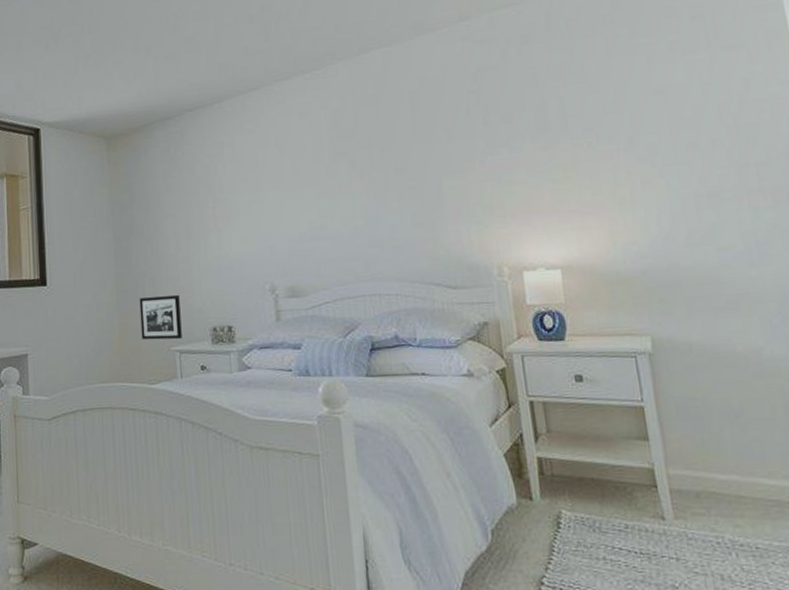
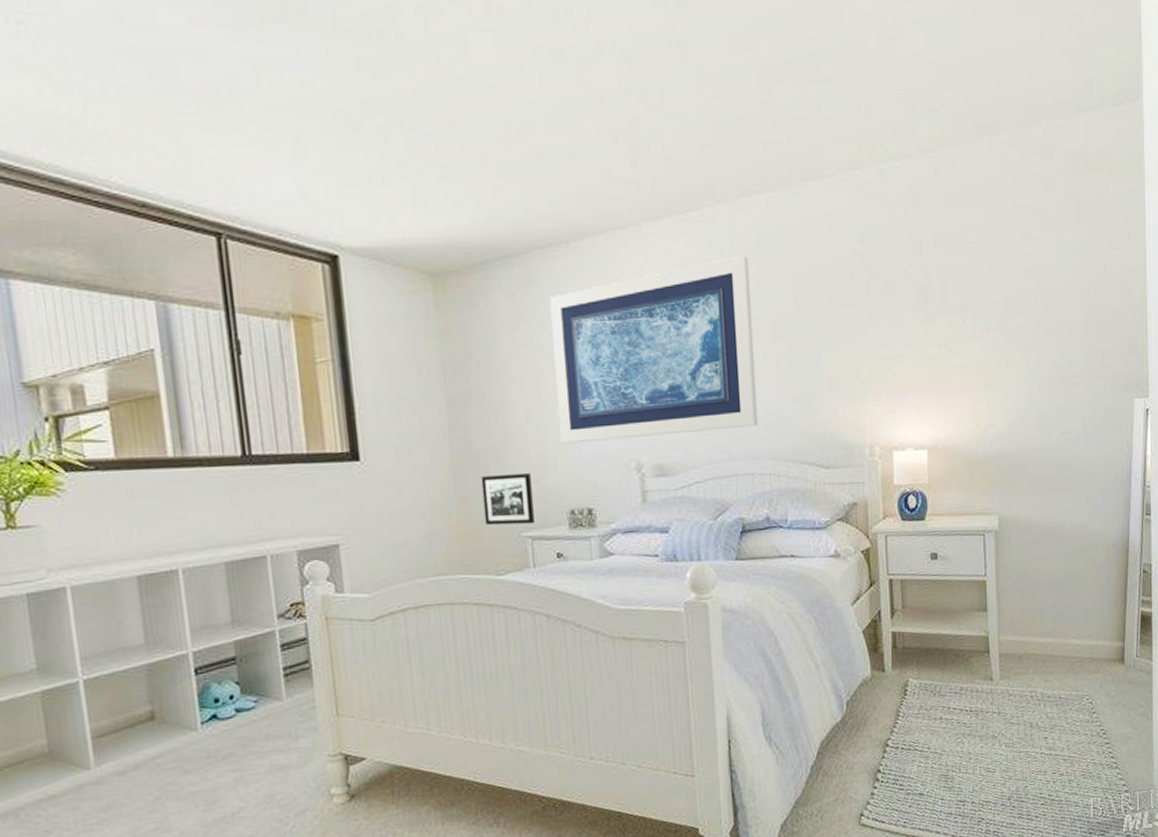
wall art: none [197,102,383,270] -> present [550,255,758,444]

